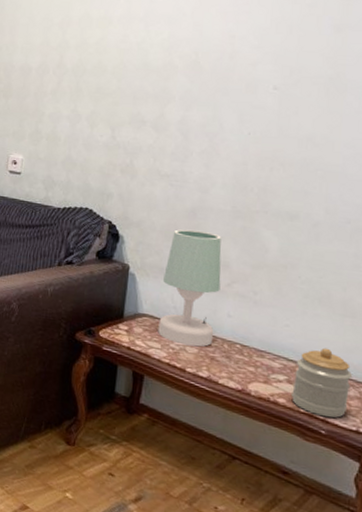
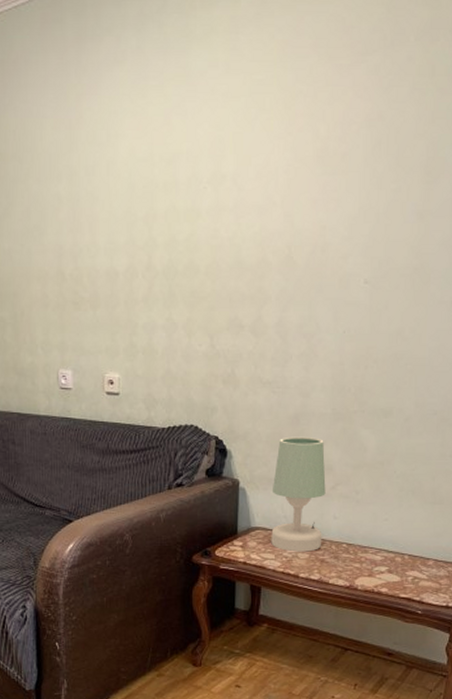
jar: present [291,348,352,418] -> none [392,535,441,599]

